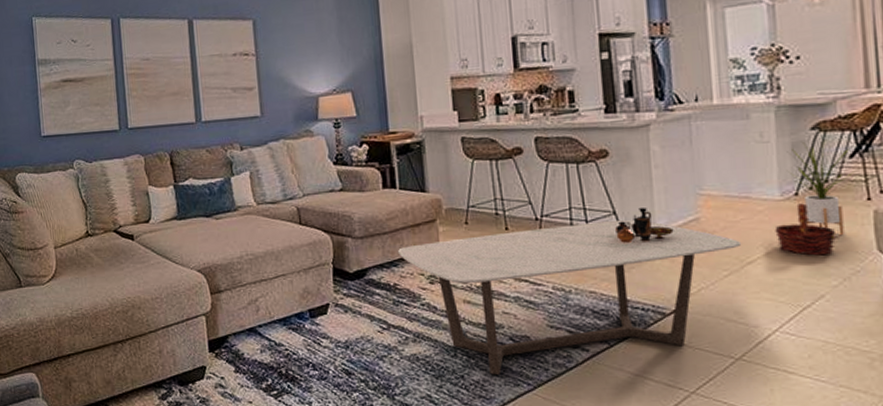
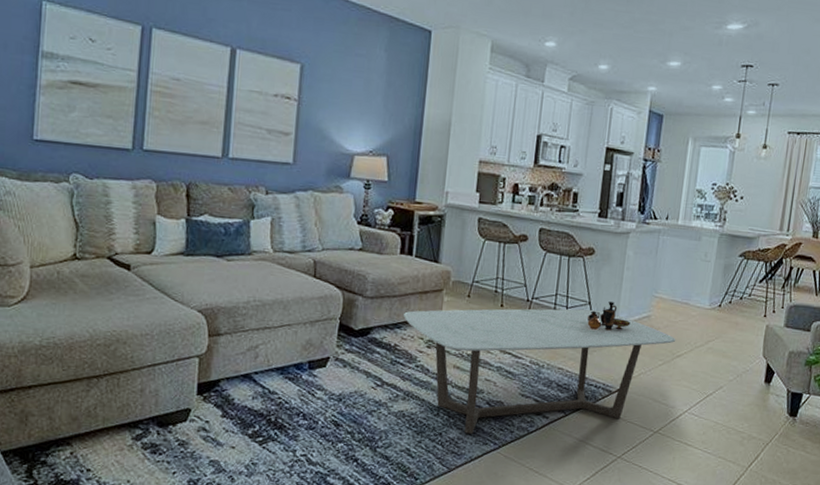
basket: present [774,203,837,256] -> none [700,313,740,356]
house plant: present [787,139,855,234] -> none [718,266,760,341]

